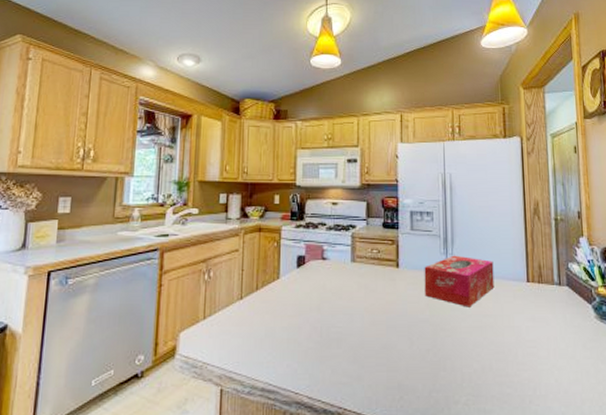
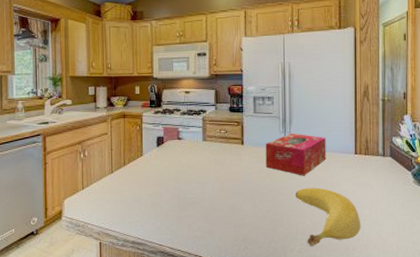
banana: none [460,322,538,397] -> present [296,187,361,246]

